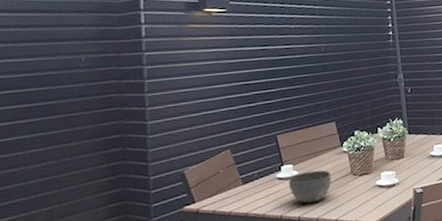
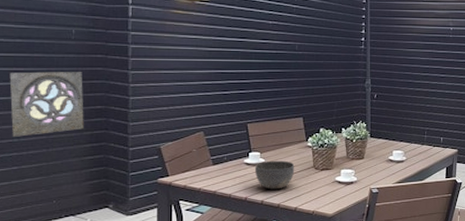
wall ornament: none [14,101,99,181] -> present [9,72,84,137]

